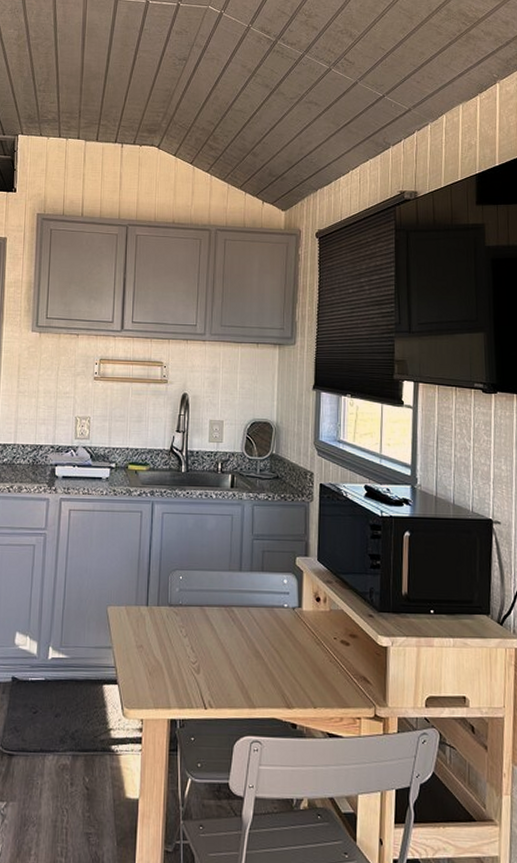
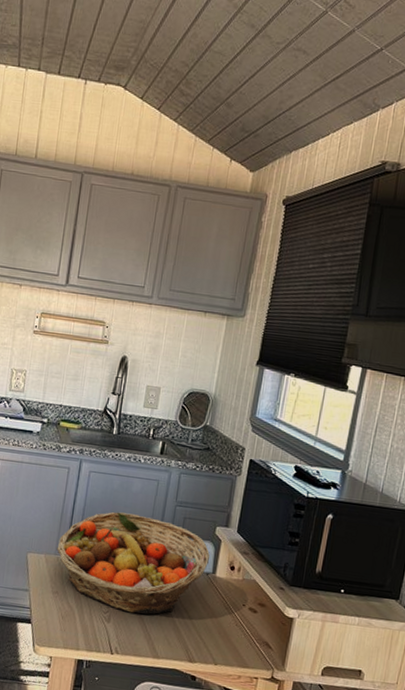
fruit basket: none [137,552,293,661] -> present [57,512,210,615]

